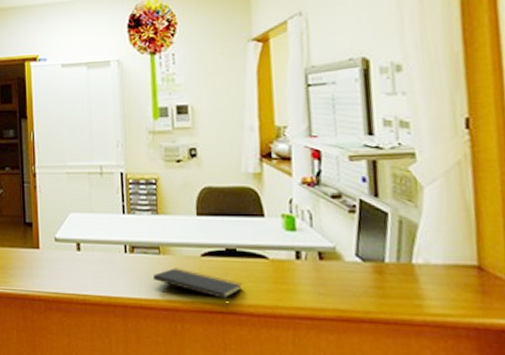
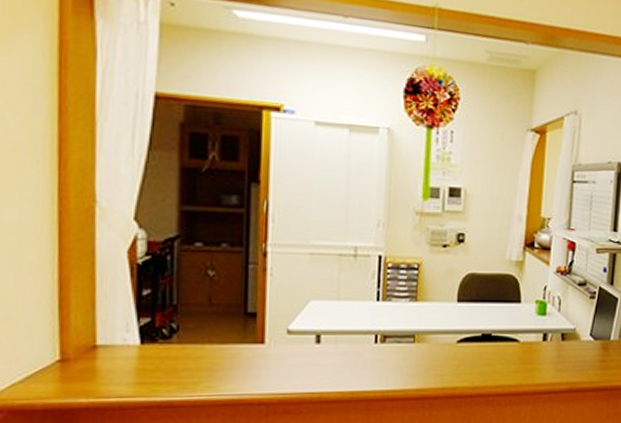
notepad: present [152,268,242,310] -> none [404,355,493,392]

